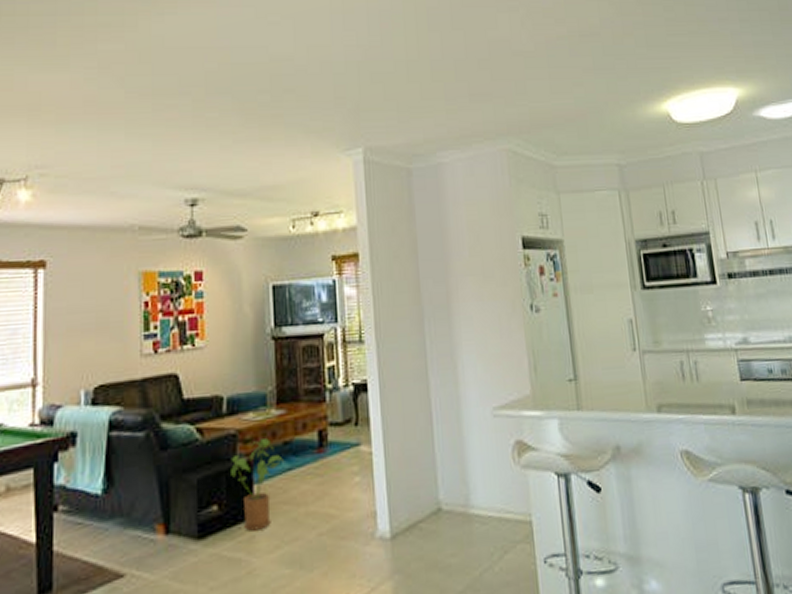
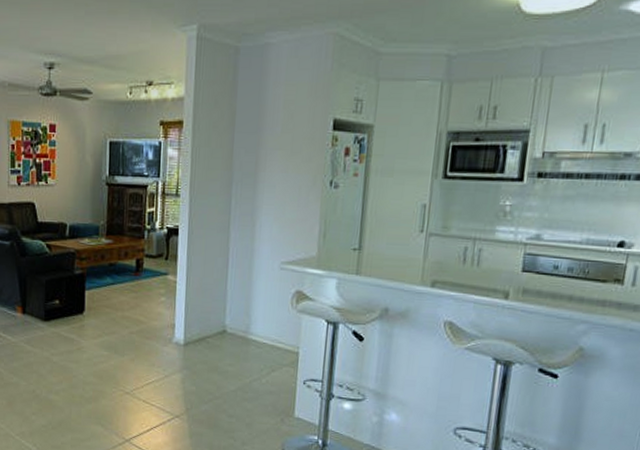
house plant: present [231,438,283,531] -> none [69,259,108,322]

